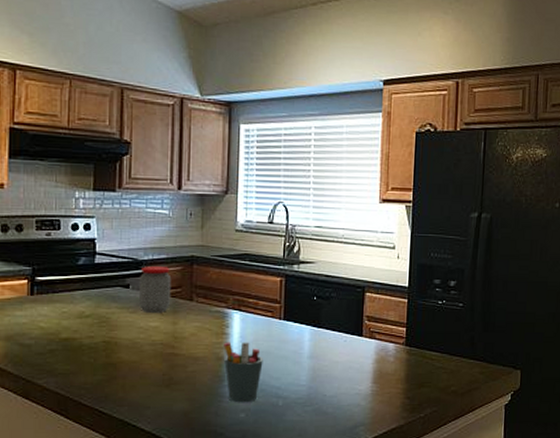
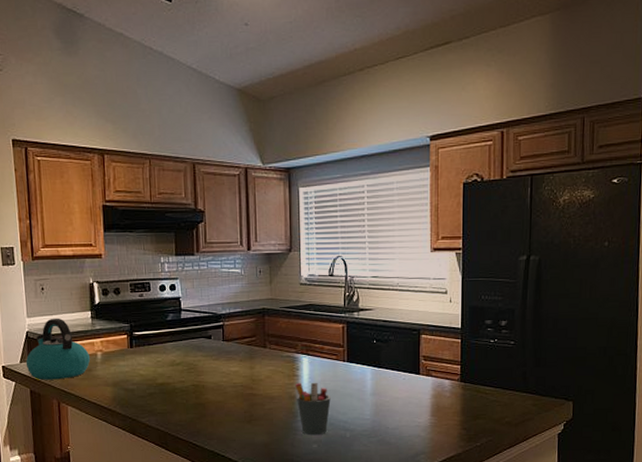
jar: present [138,265,172,313] -> none [219,318,248,359]

